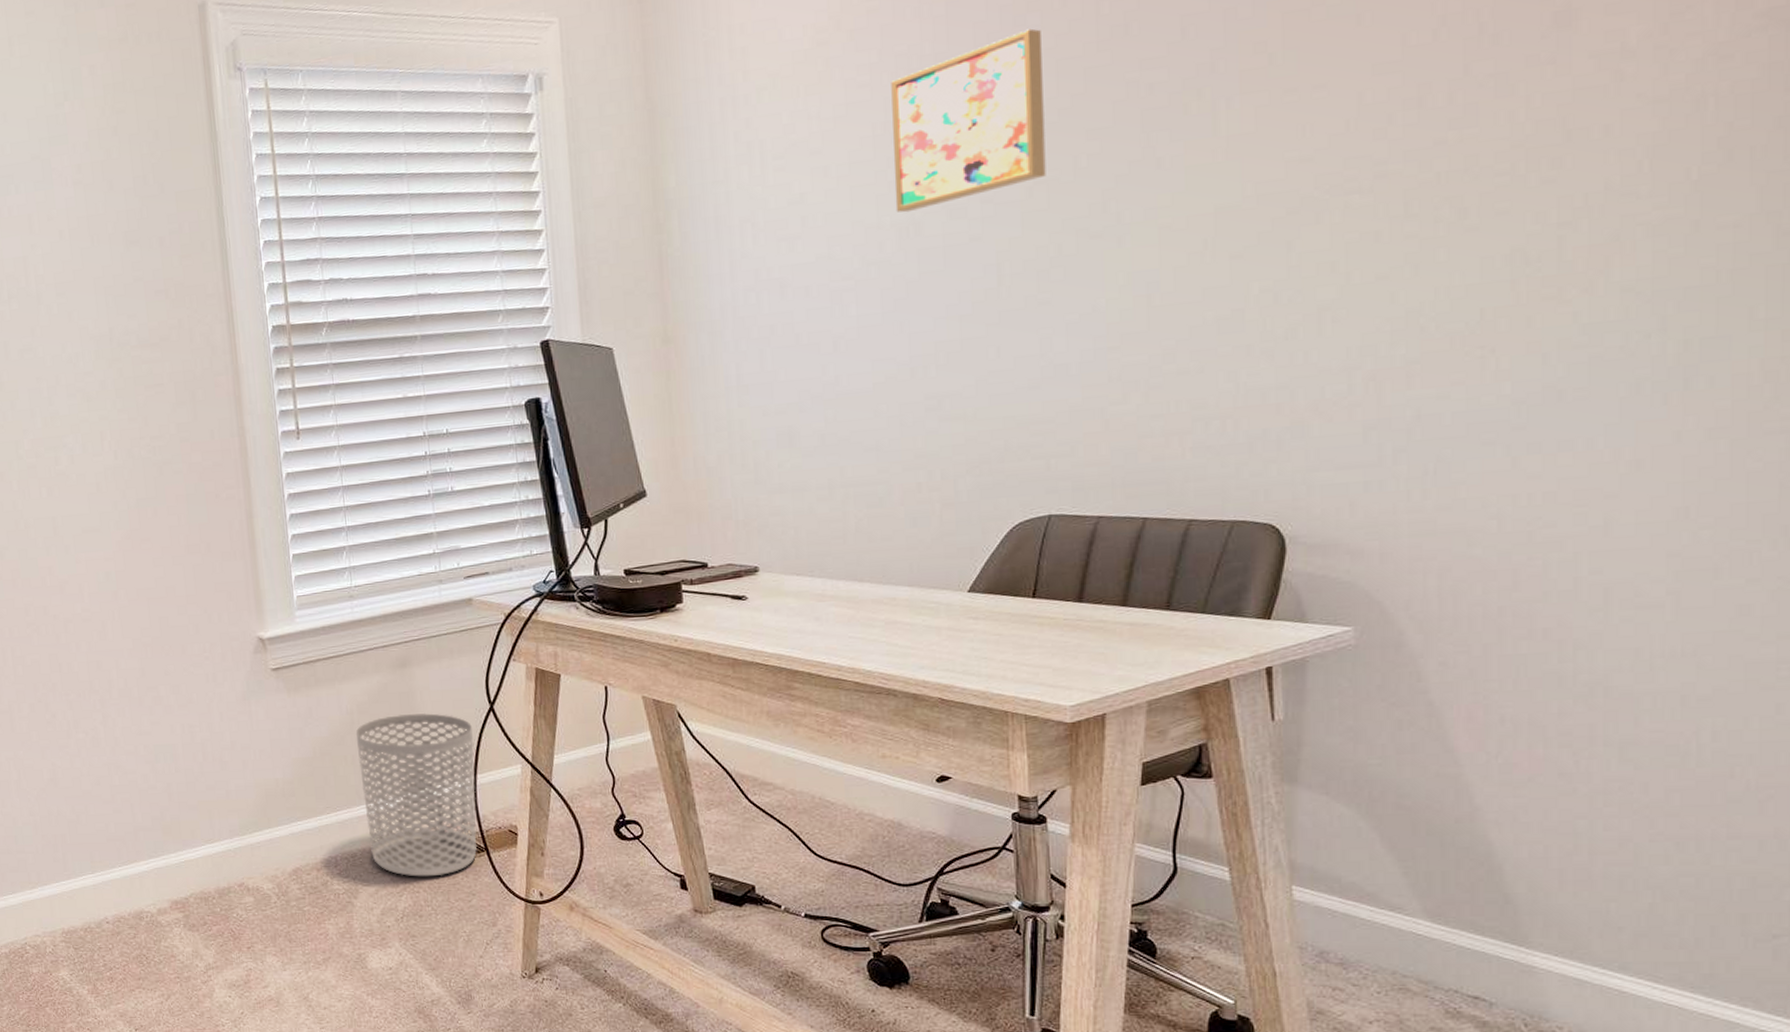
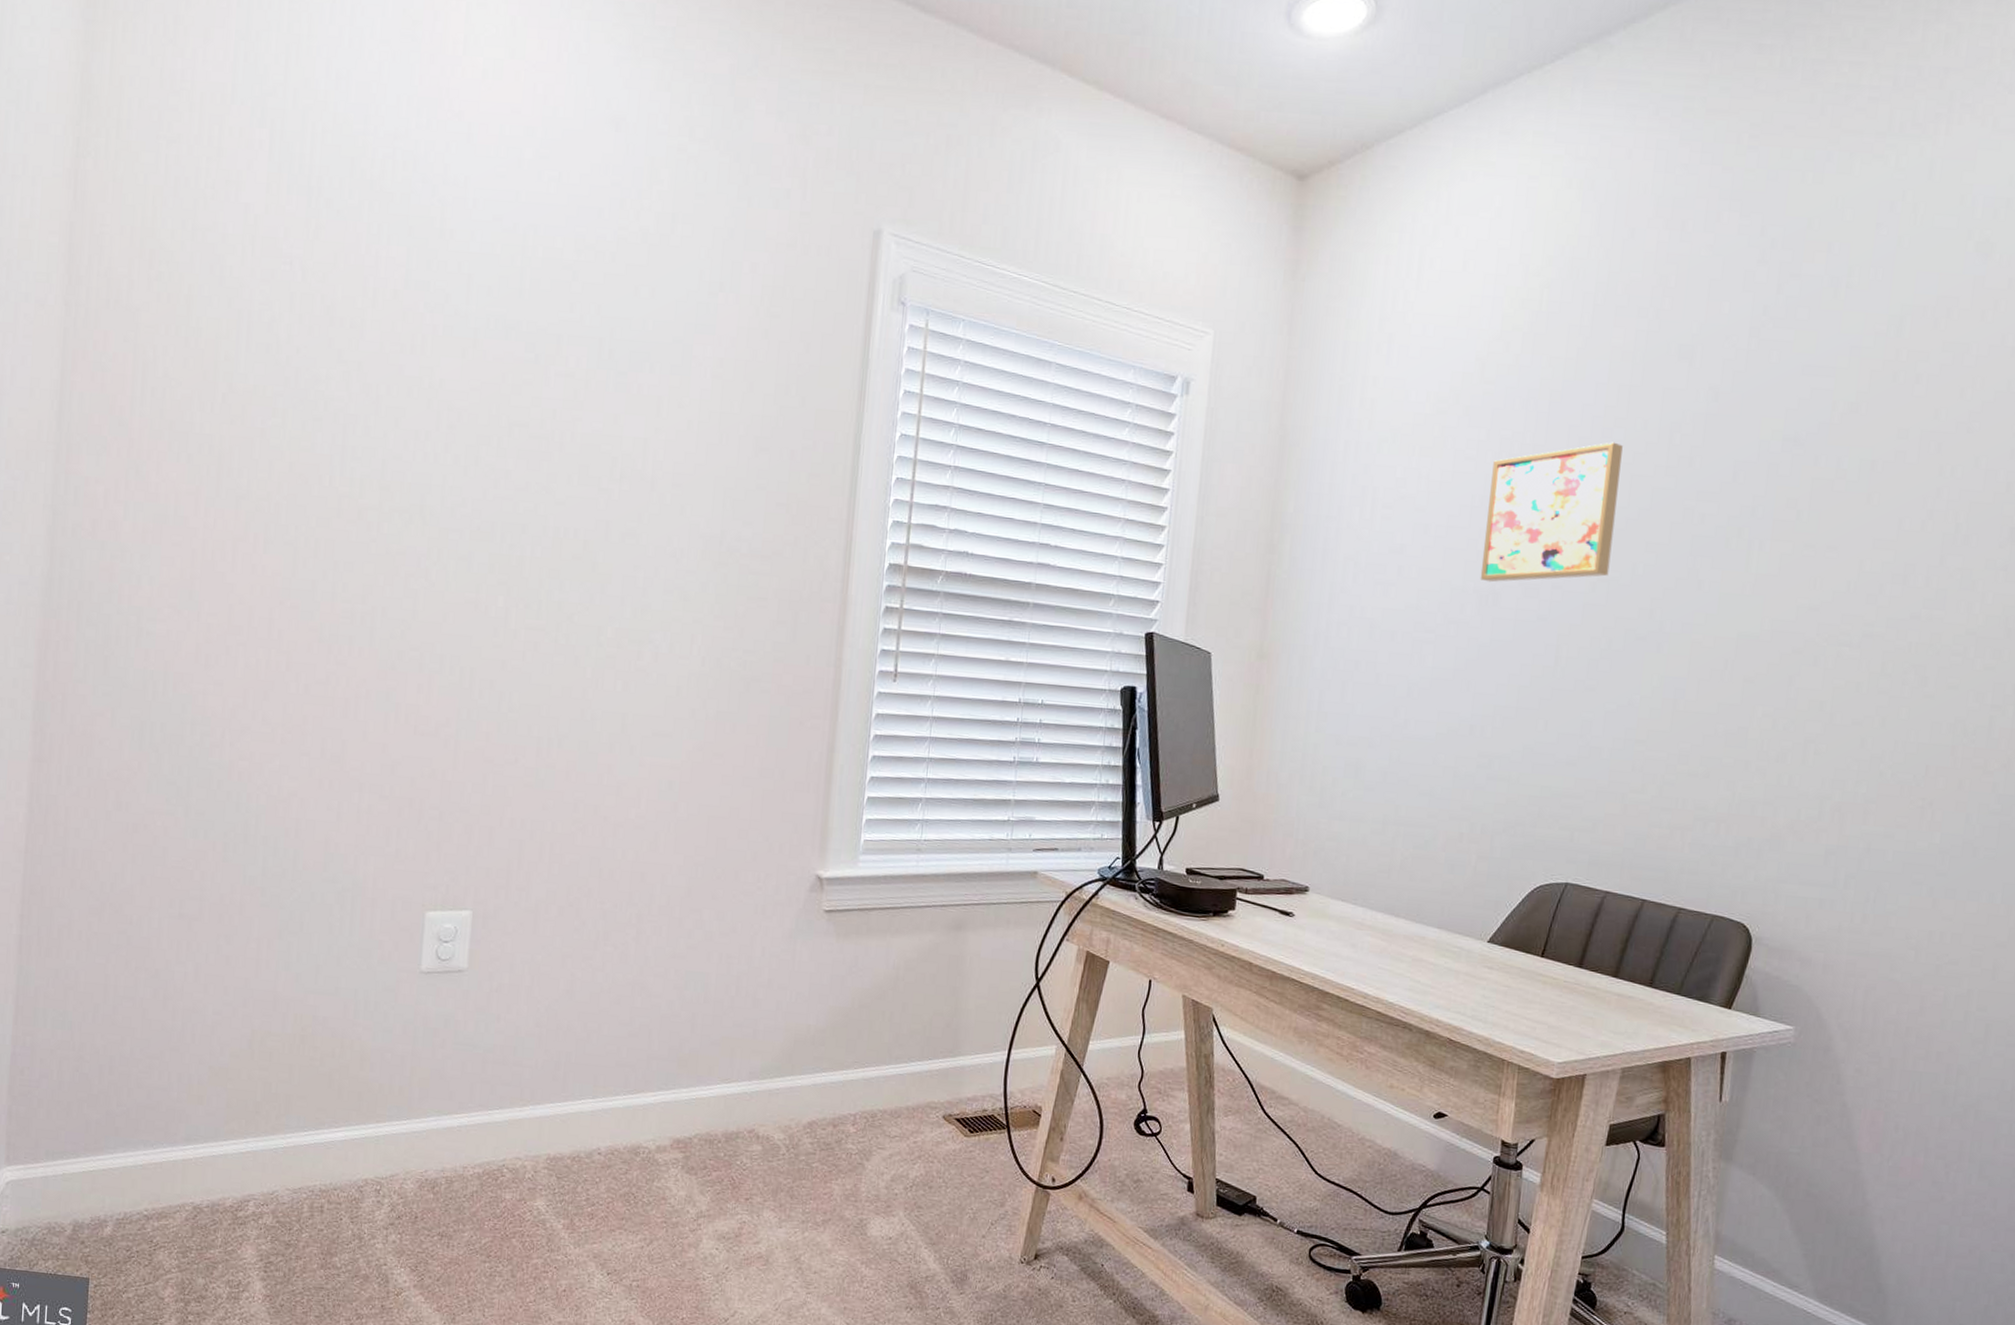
waste bin: present [355,712,478,877] -> none [892,976,1015,1149]

